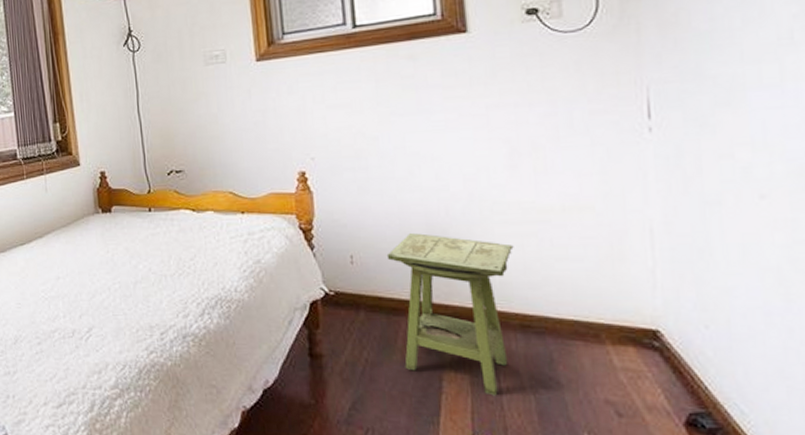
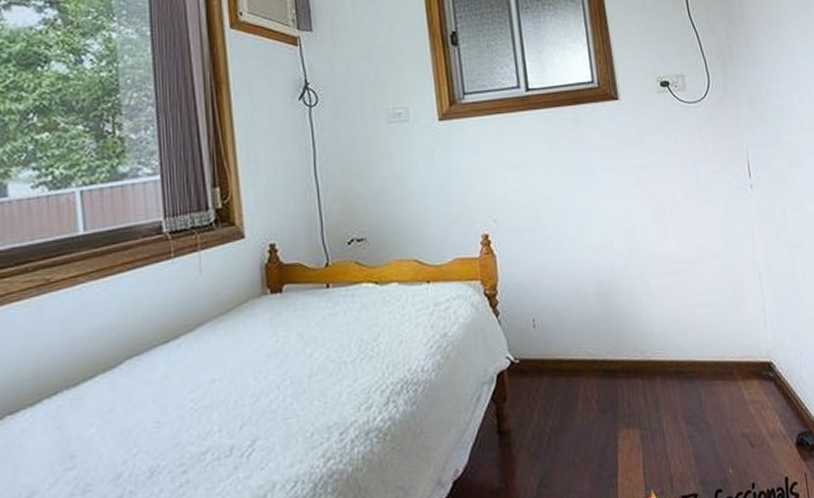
side table: present [386,233,514,396] -> none [564,290,669,447]

